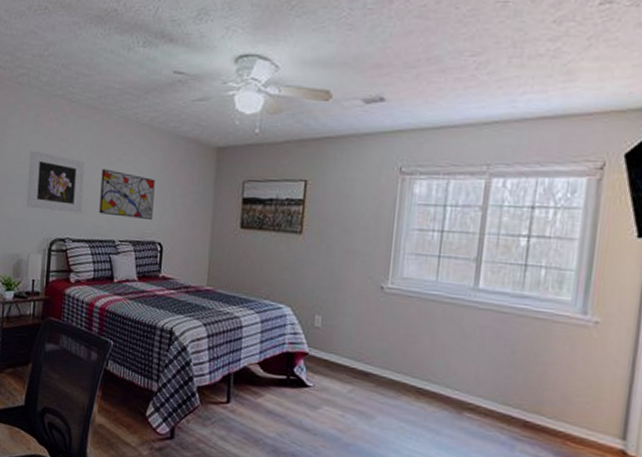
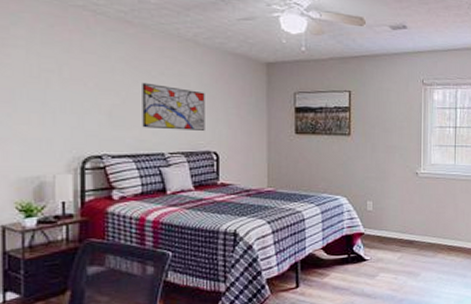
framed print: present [26,150,85,214] -> none [44,63,121,129]

